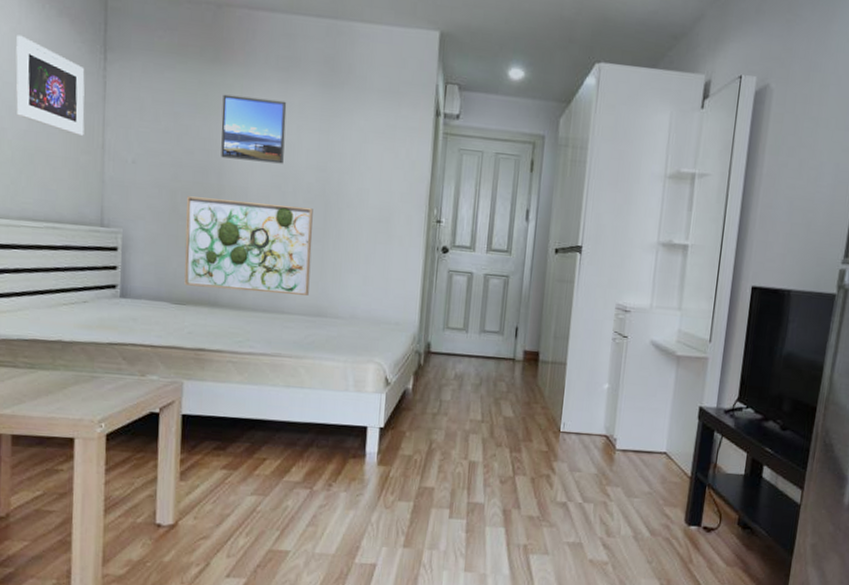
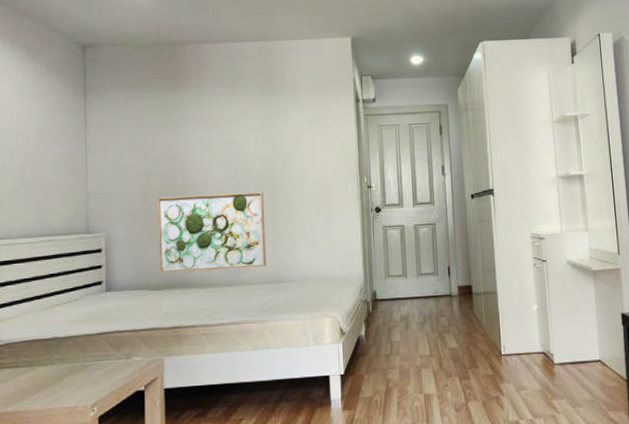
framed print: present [16,35,85,137] -> none [14,91,71,163]
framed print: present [221,94,287,164] -> none [181,109,235,162]

